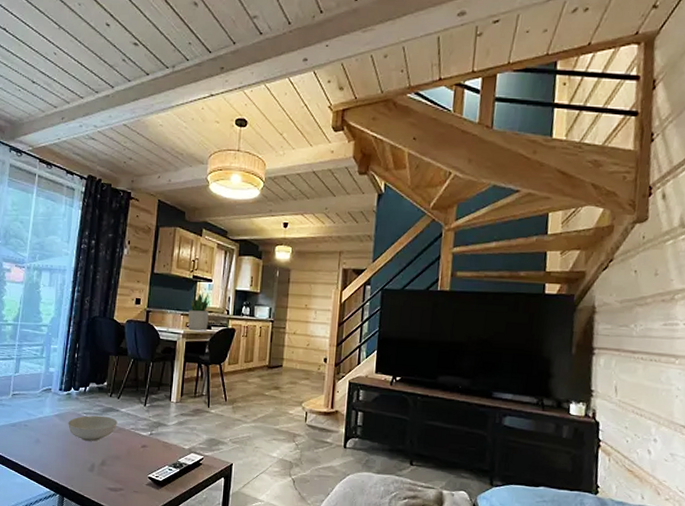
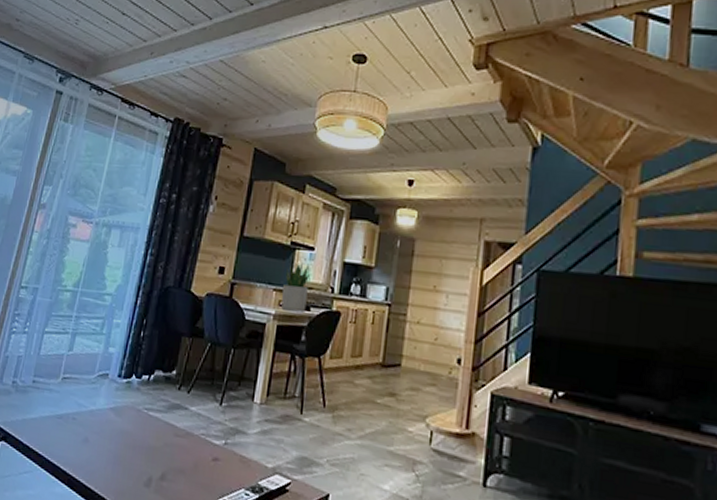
bowl: present [68,415,118,441] -> none [124,412,185,447]

